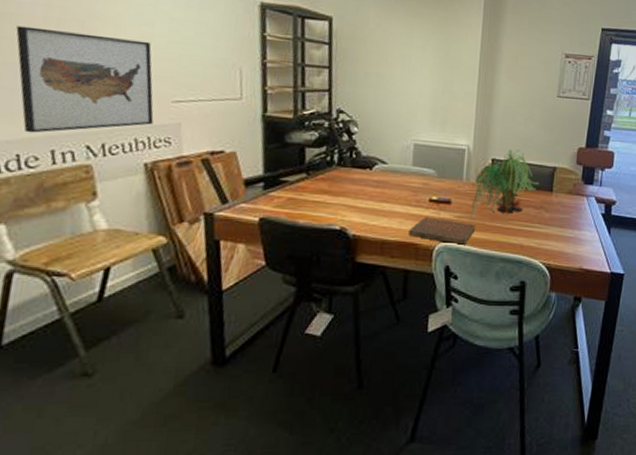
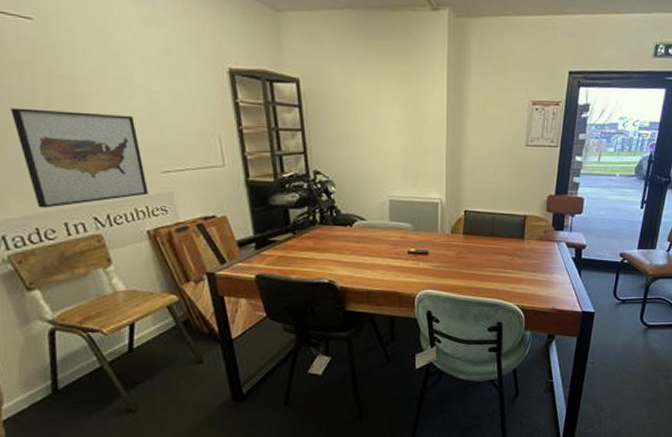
notebook: present [408,217,476,245] -> none [391,268,453,292]
plant: present [471,149,539,217] -> none [447,200,511,266]

